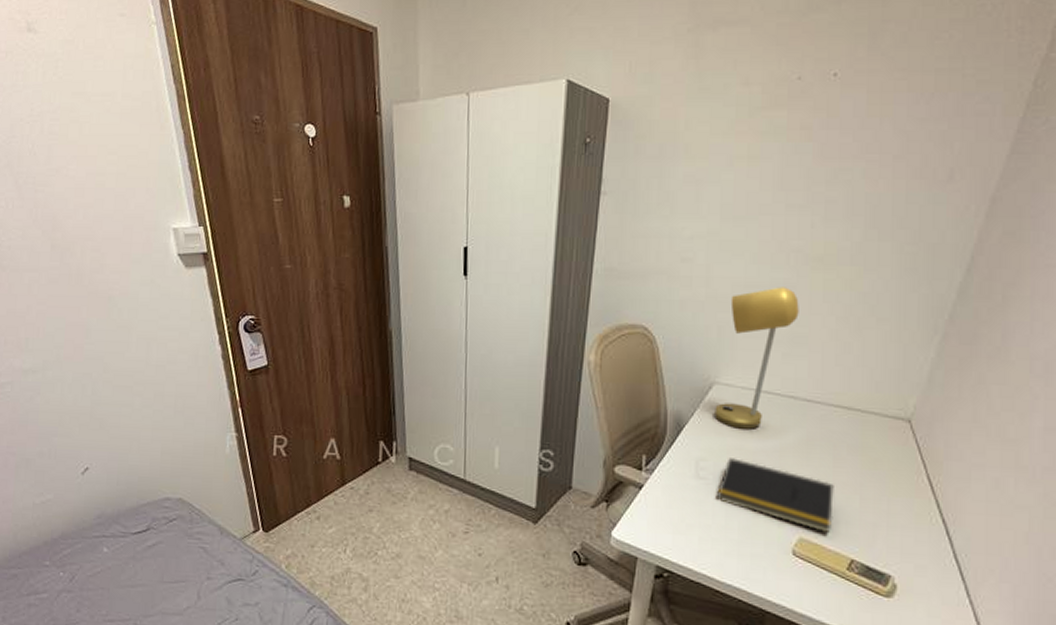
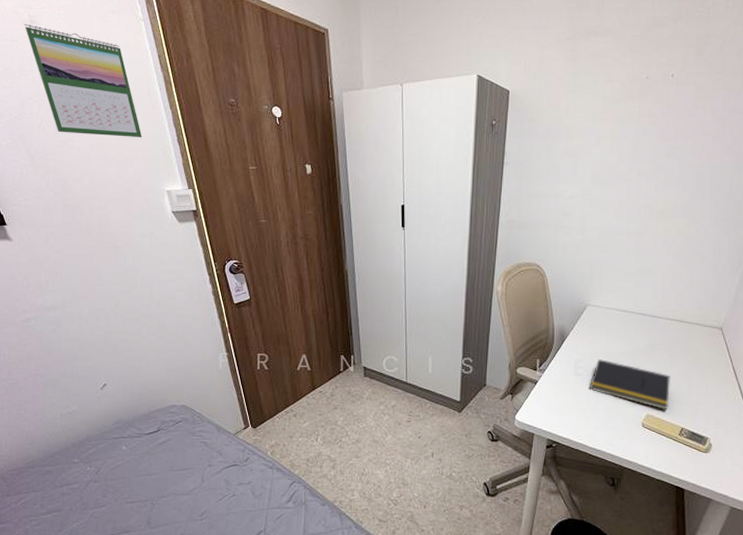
calendar: none [20,32,148,165] -> present [24,24,142,138]
desk lamp: present [714,287,799,429] -> none [588,234,647,338]

